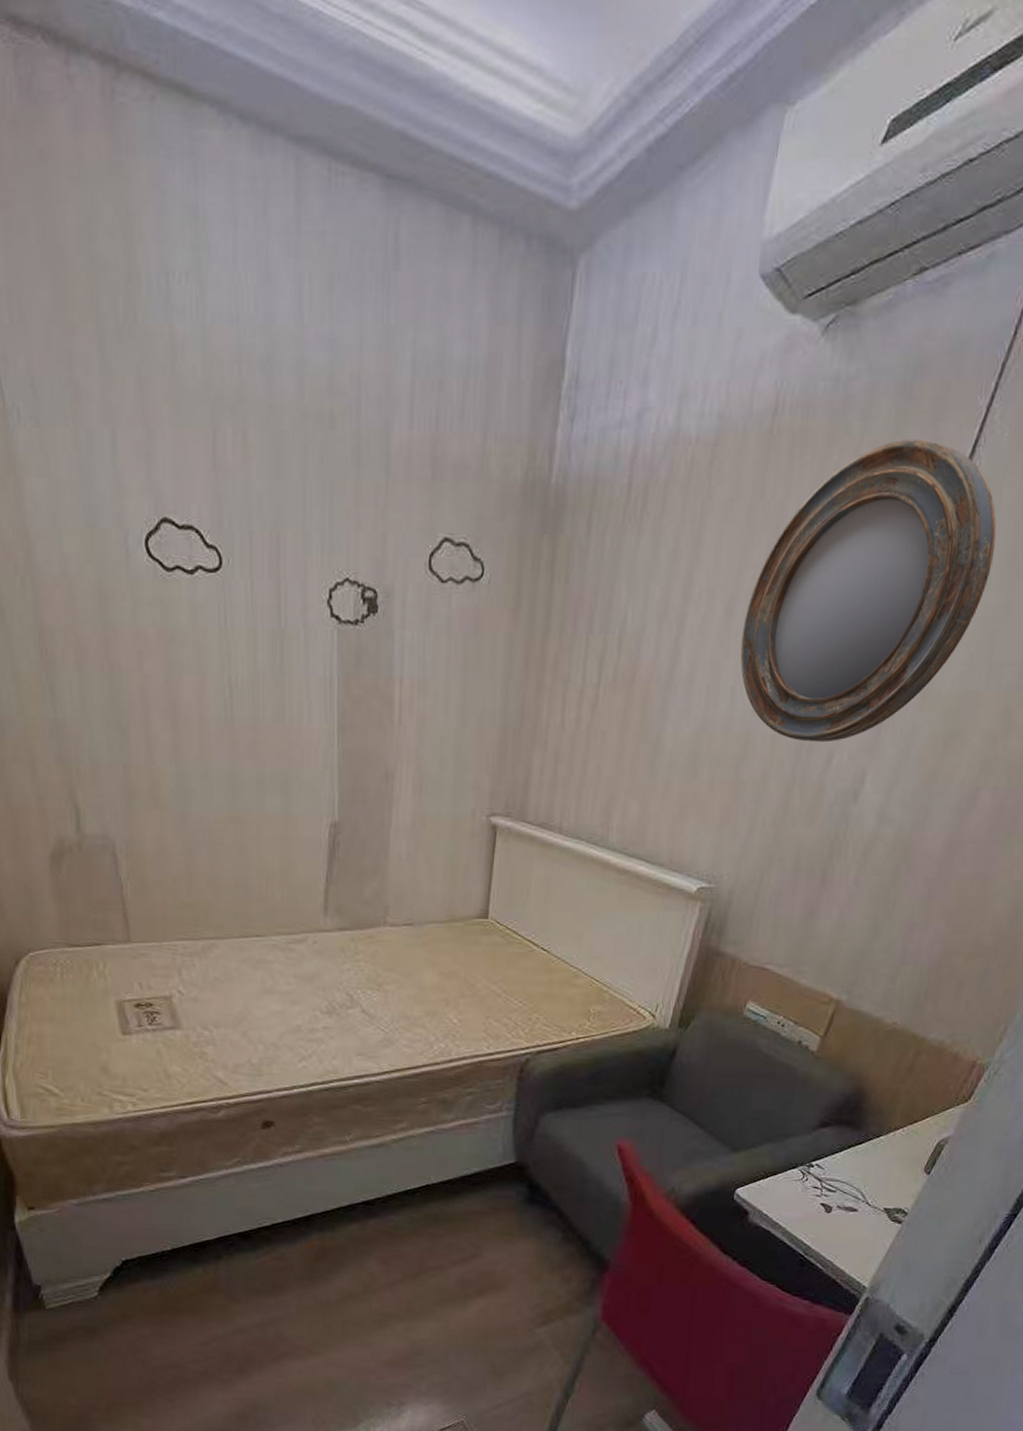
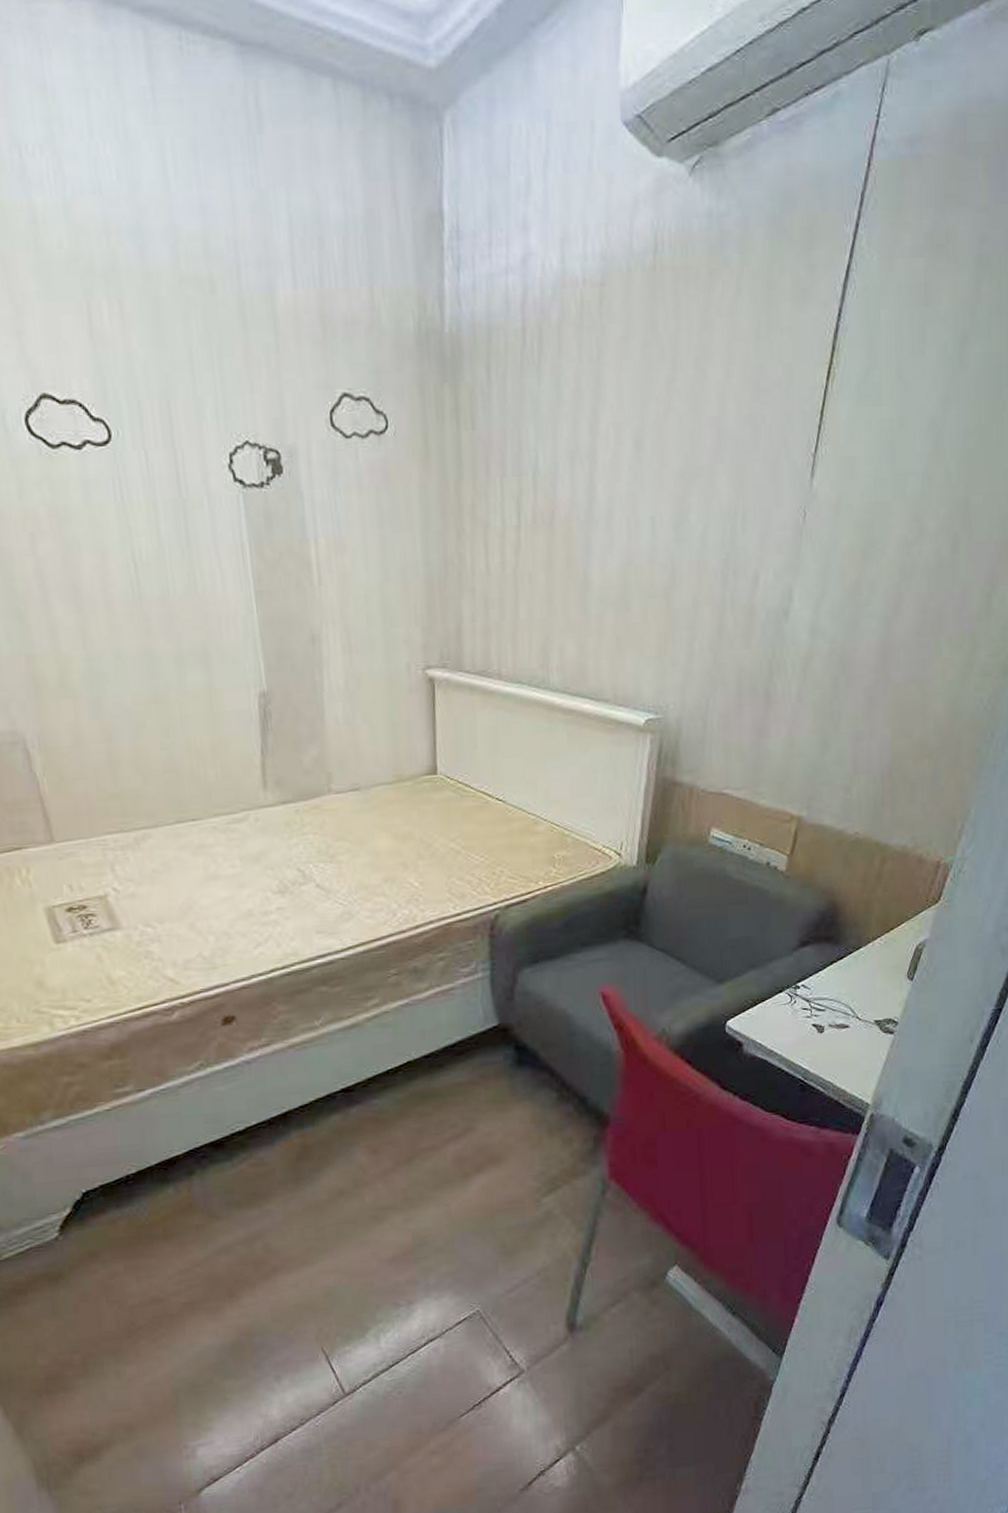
home mirror: present [740,440,997,743] -> none [653,268,881,565]

